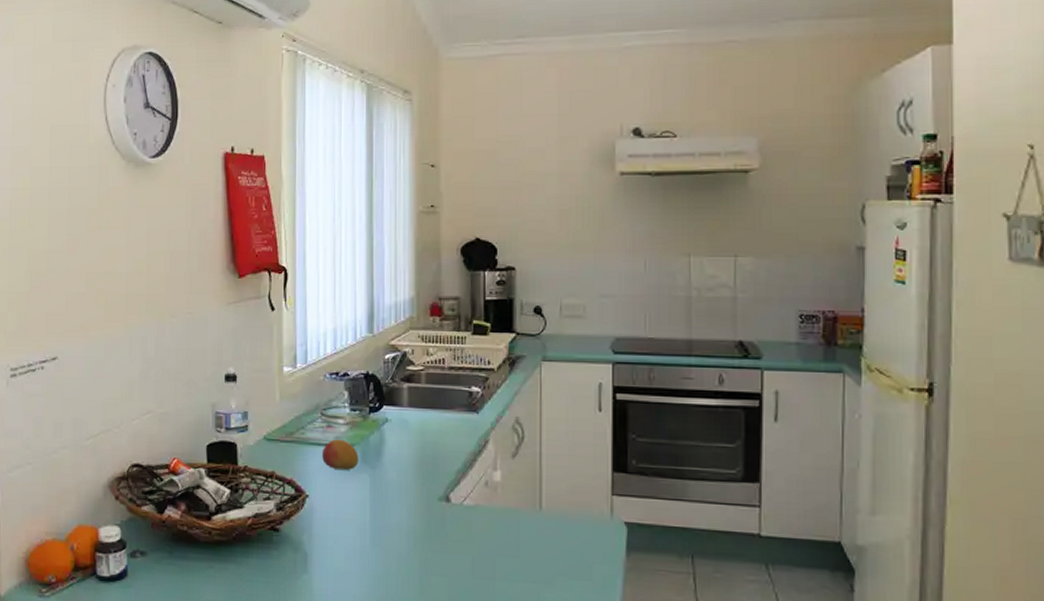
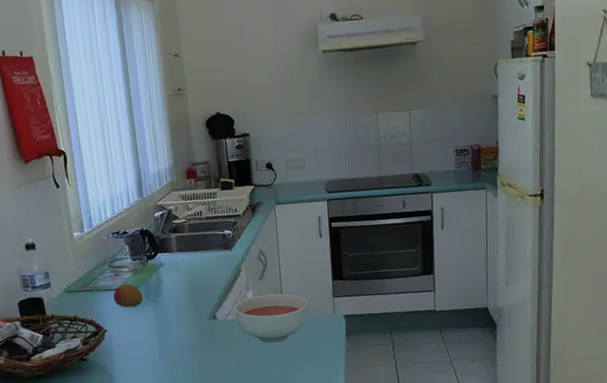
bowl: none [475,478,576,546] -> present [234,293,308,343]

